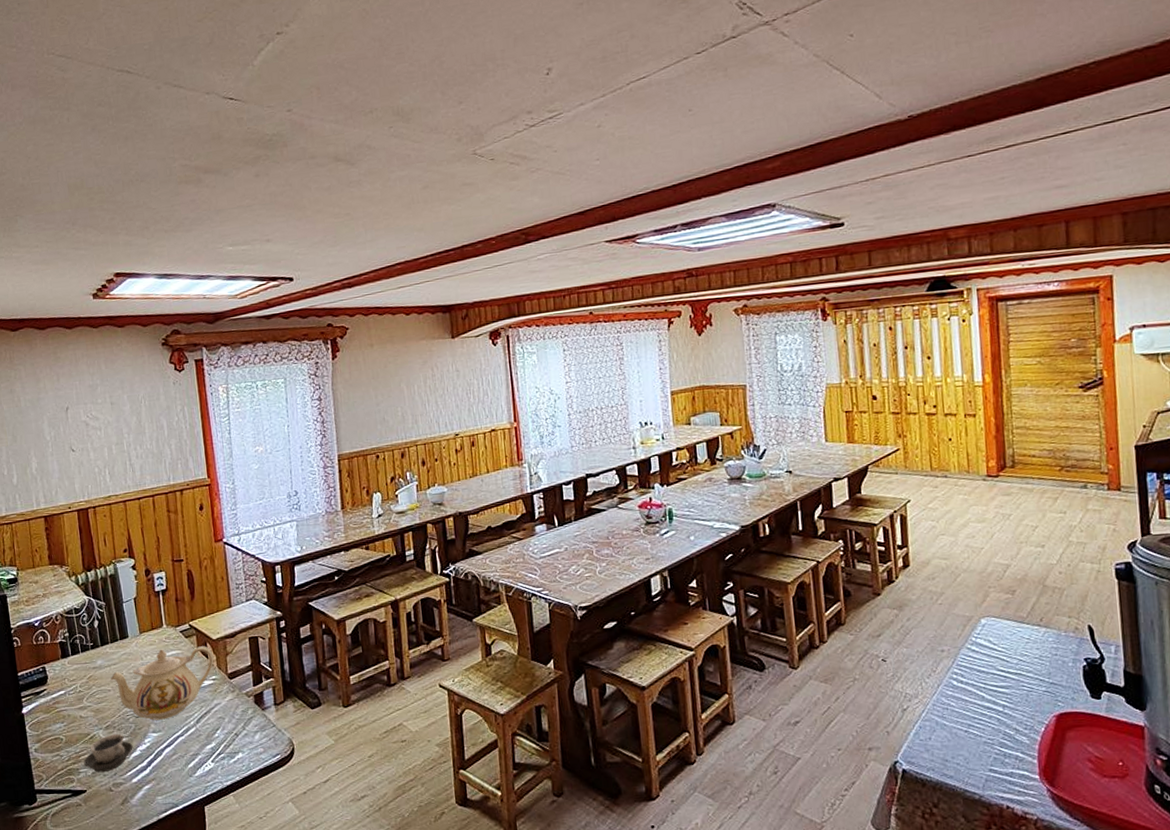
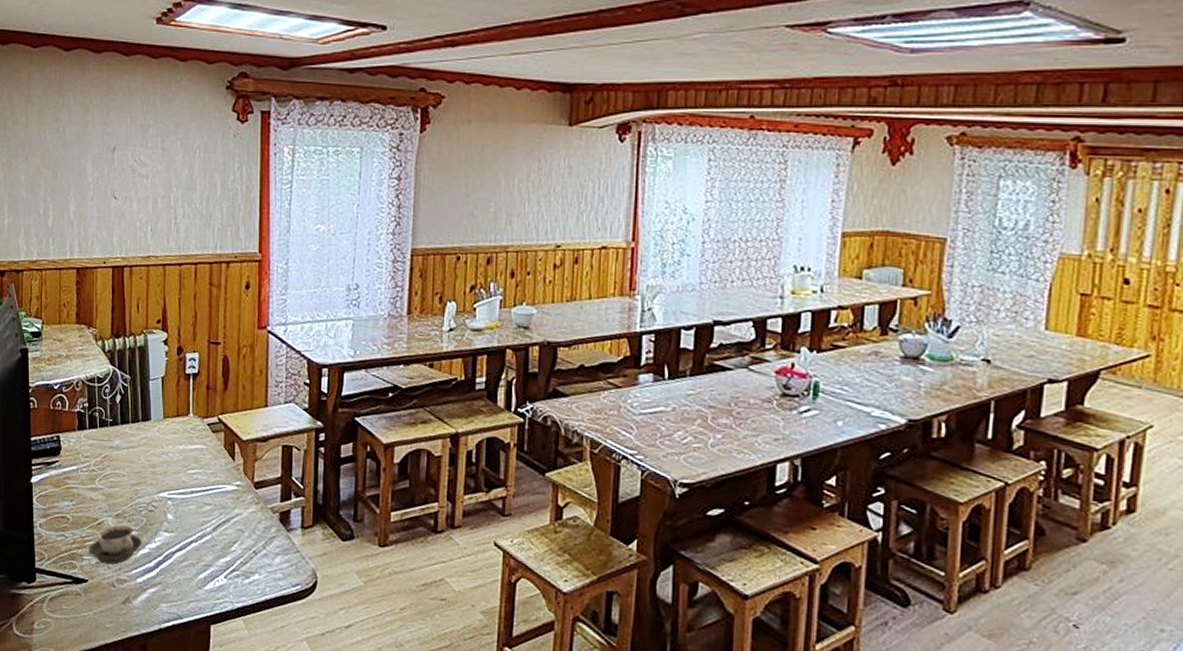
teapot: present [110,646,214,721] -> none [126,440,241,520]

